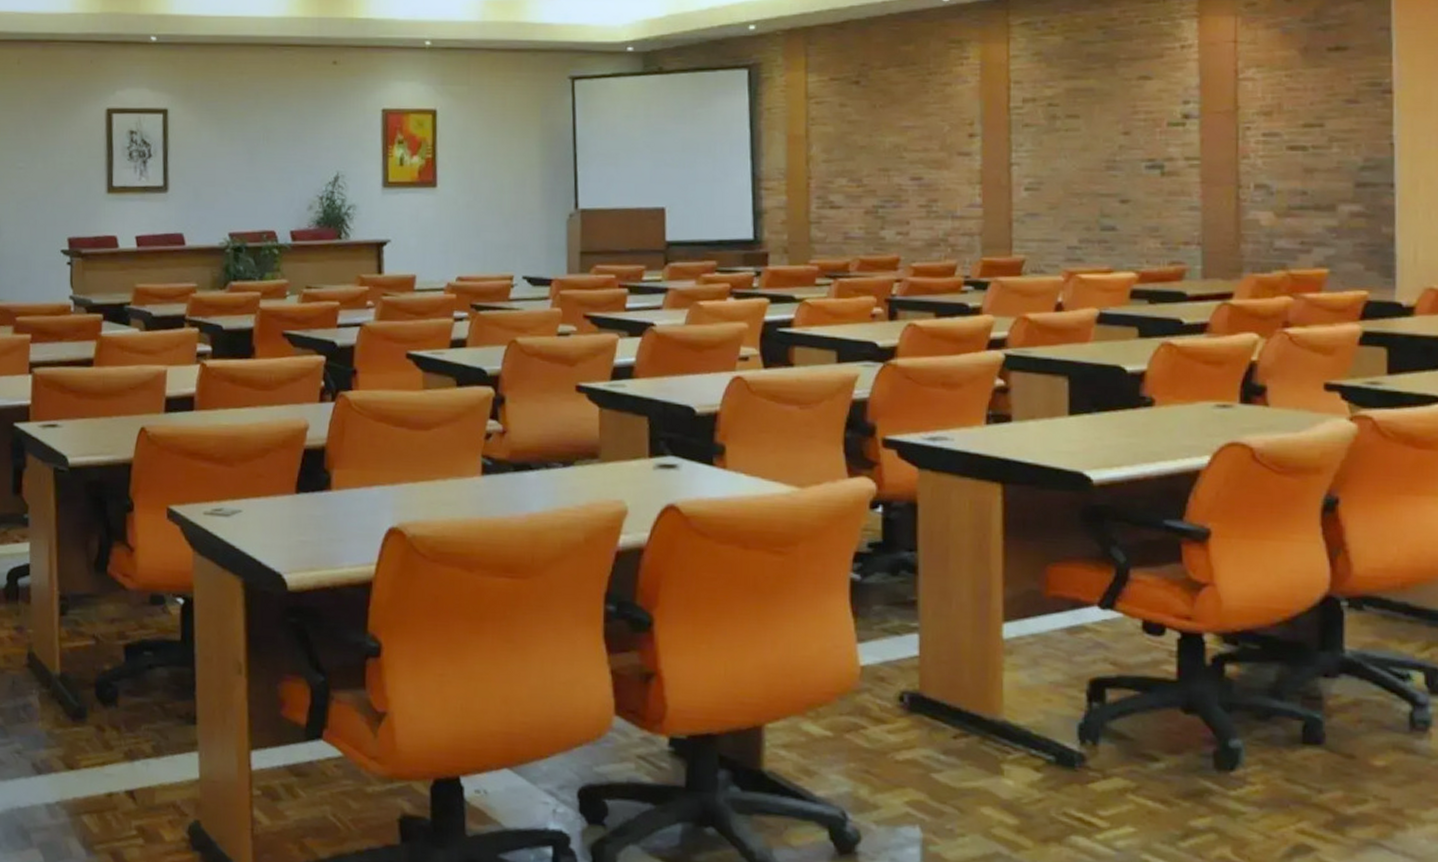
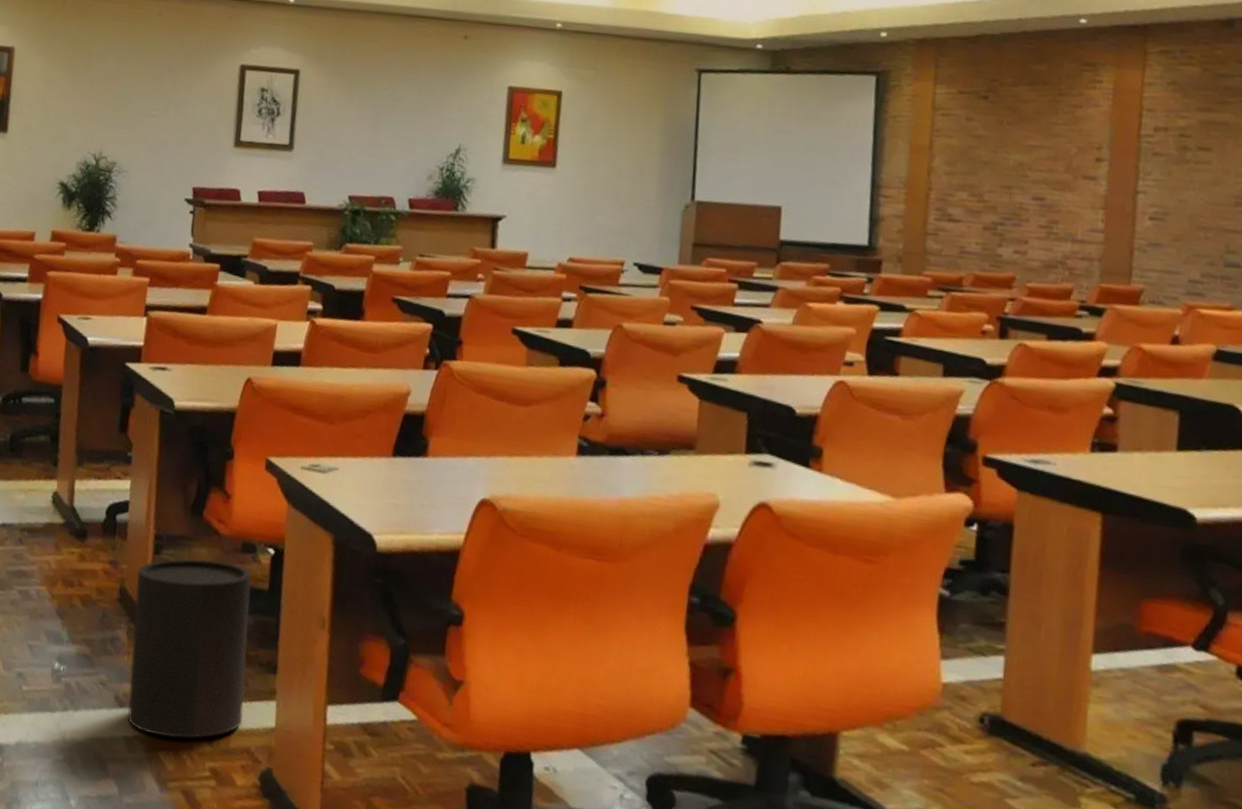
trash can: none [44,615,166,800] -> present [127,558,252,739]

